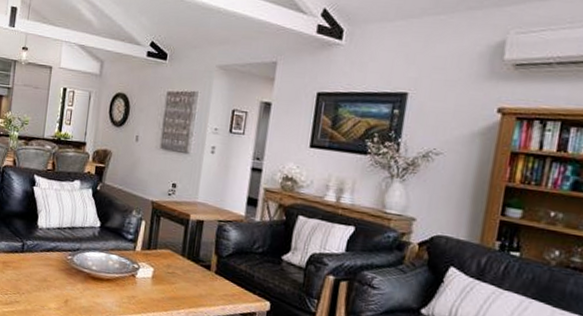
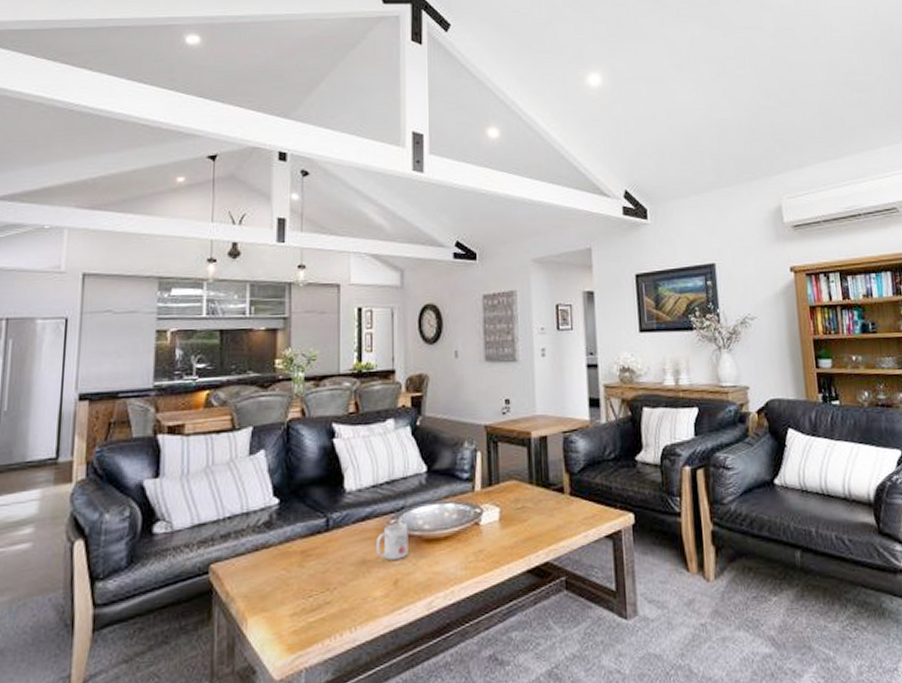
mug: none [55,259,80,286] -> present [377,522,409,560]

